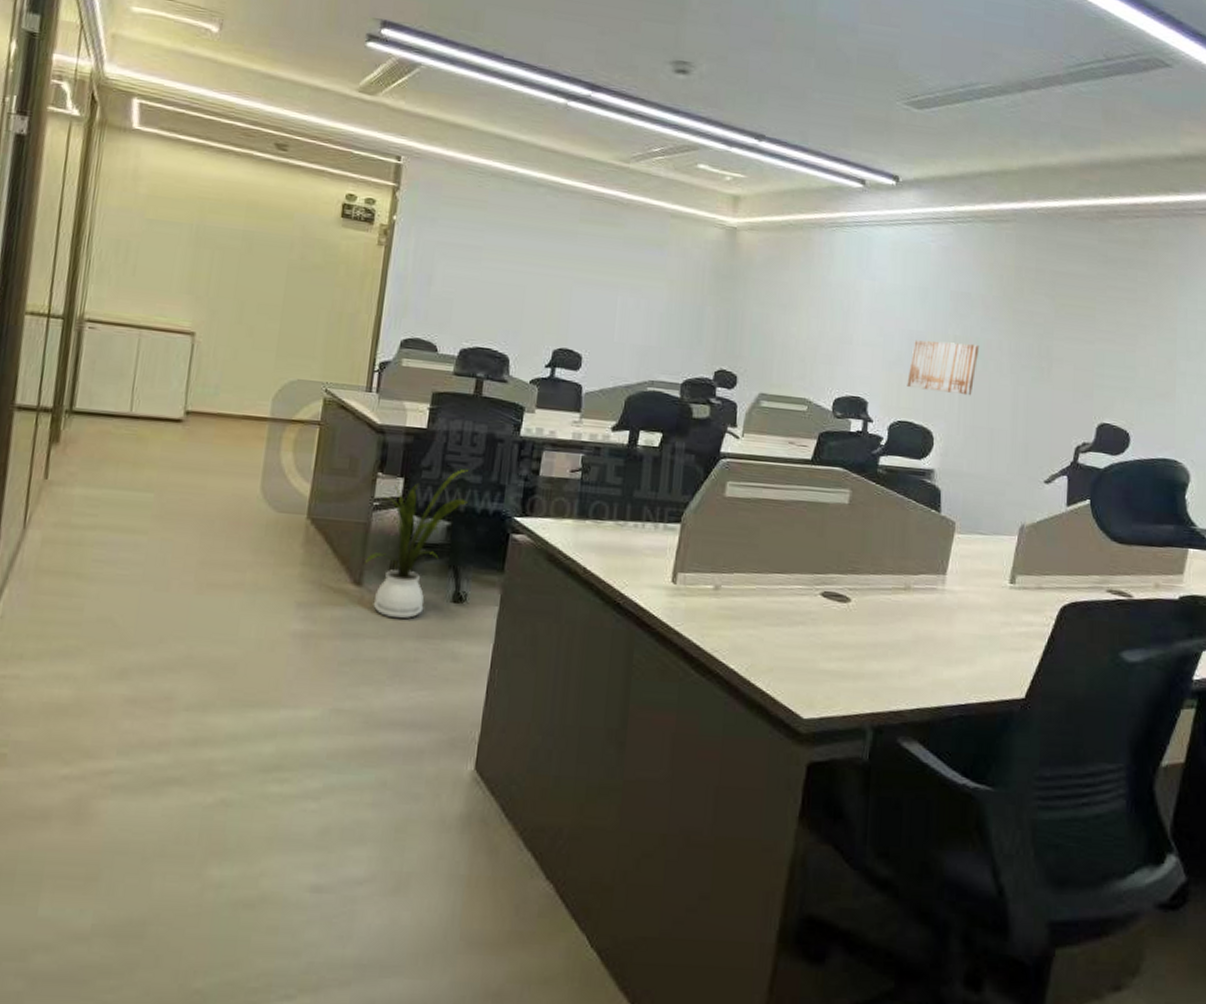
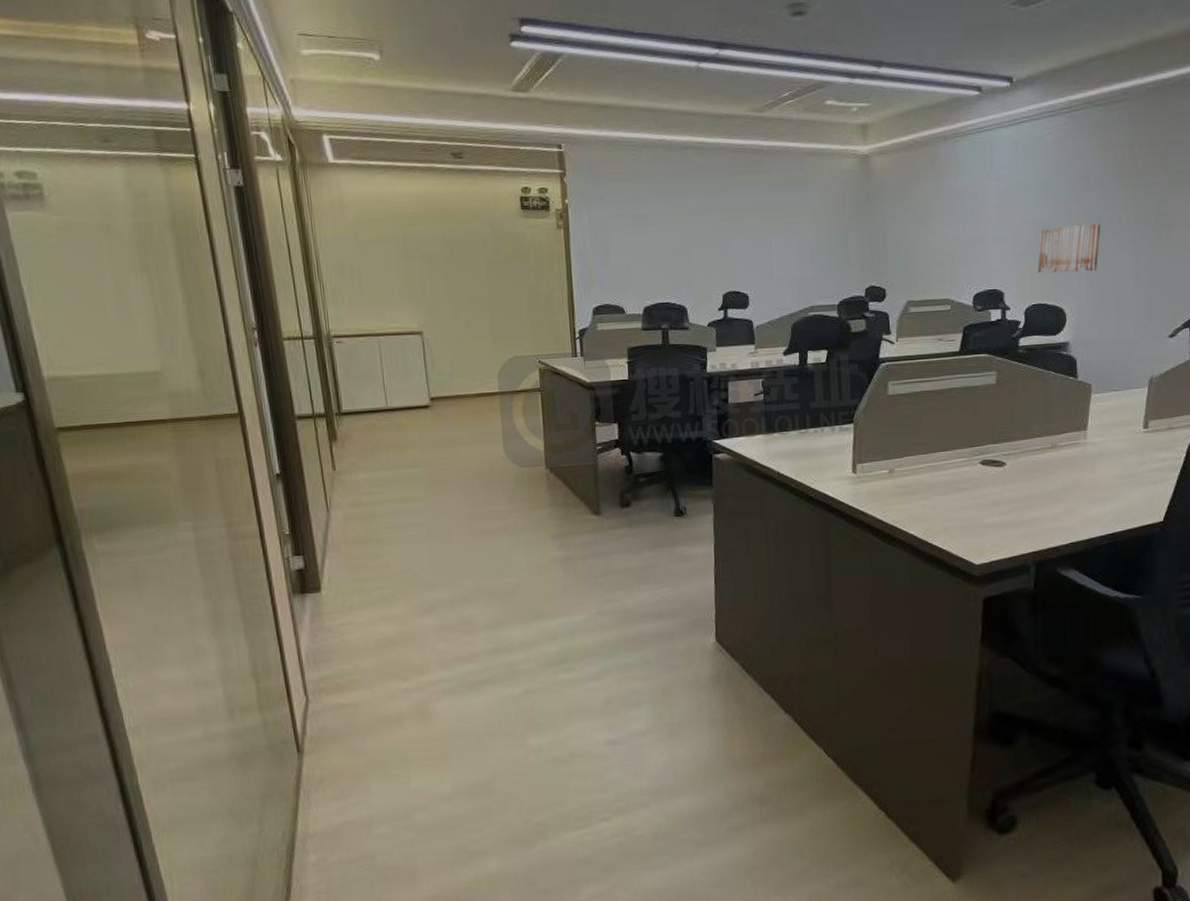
house plant: present [363,468,470,619] -> none [598,407,673,536]

